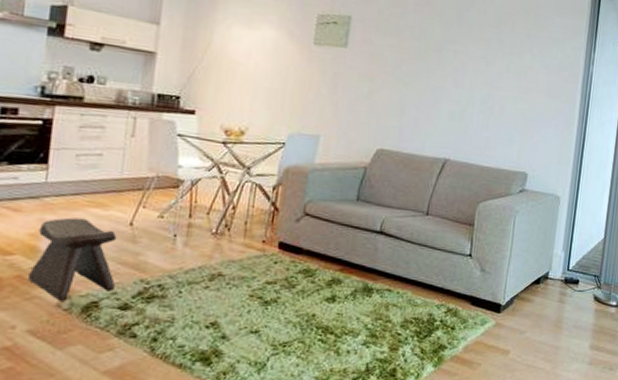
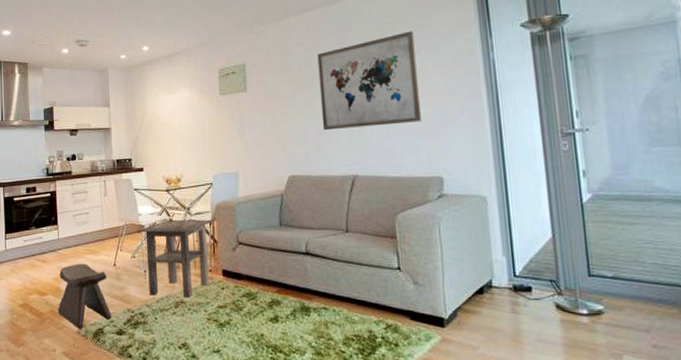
side table: none [172,177,278,271] -> present [137,219,213,298]
wall art: none [423,25,530,117] -> present [317,30,422,131]

